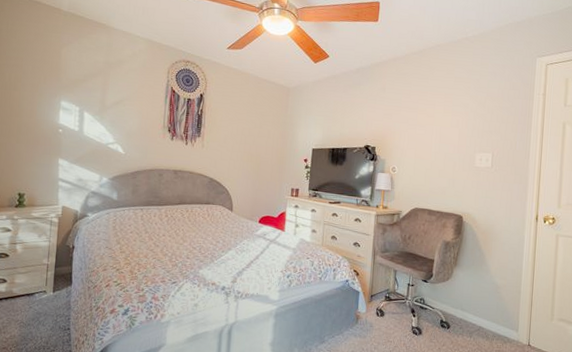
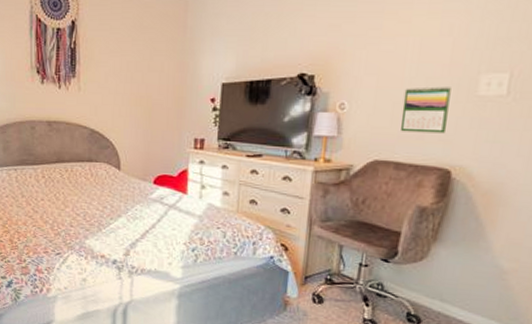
calendar: none [431,159,460,191] -> present [401,85,451,134]

